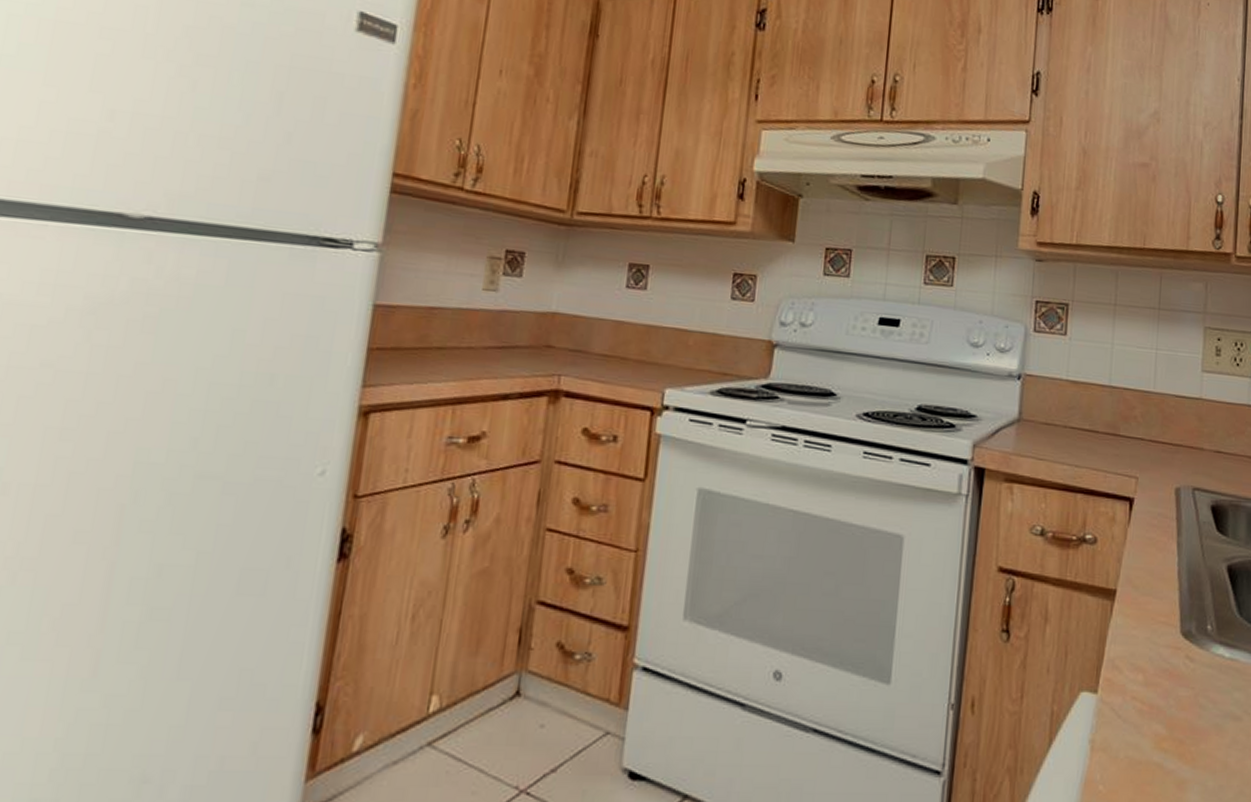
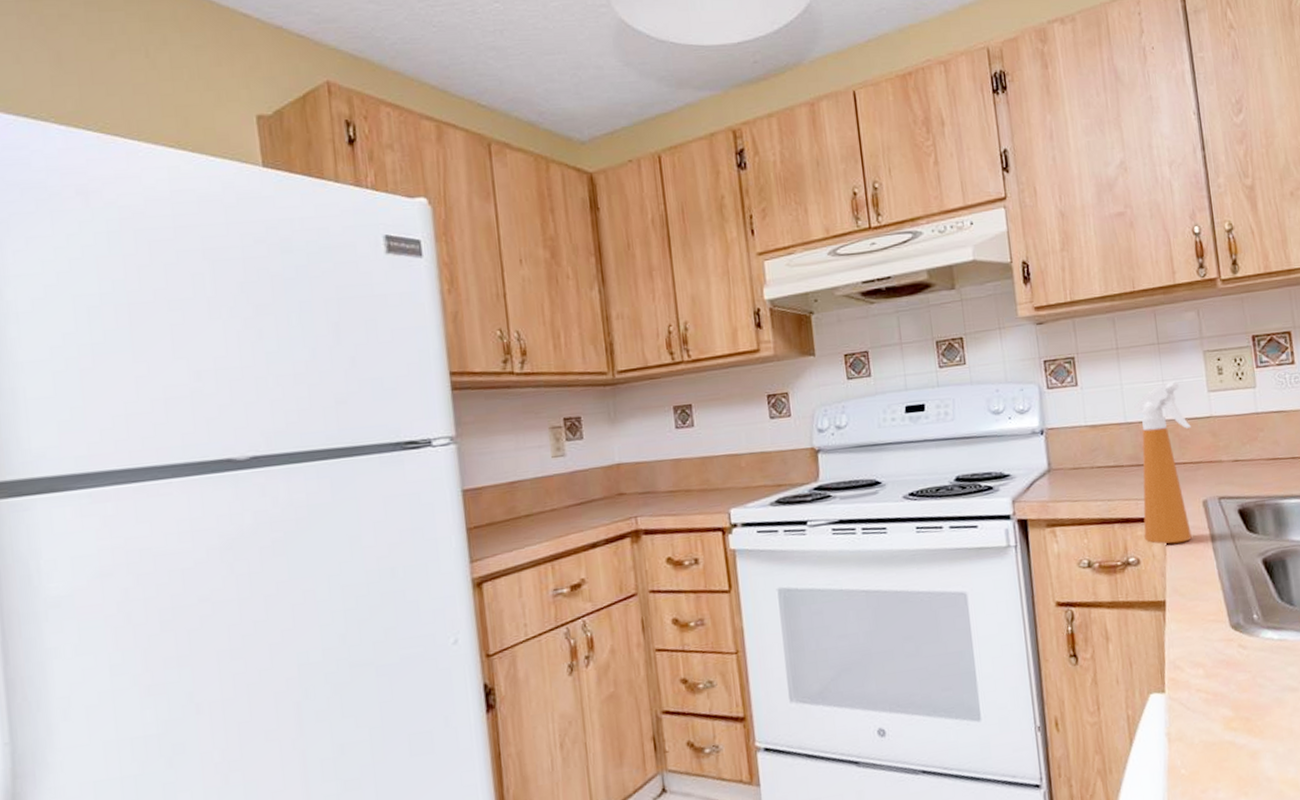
spray bottle: none [1107,351,1178,530] -> present [1134,381,1192,544]

